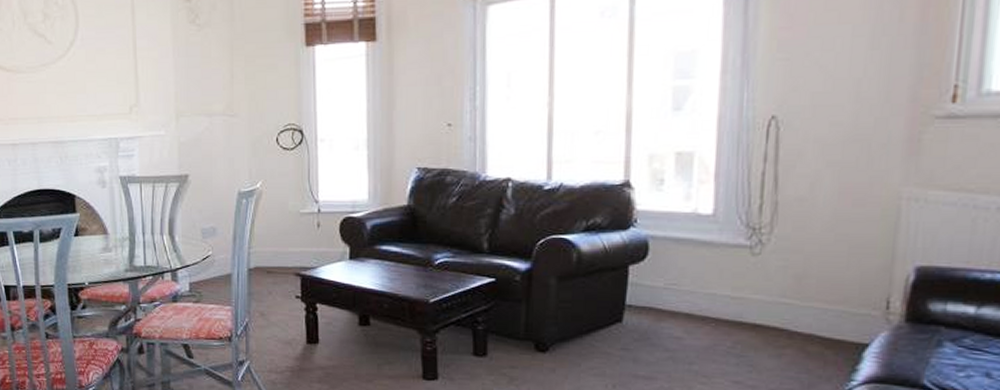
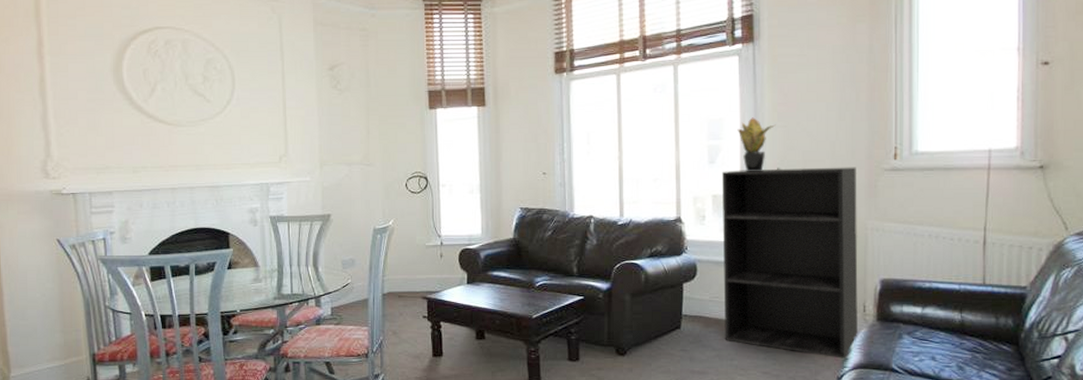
bookshelf: none [682,113,892,369] -> present [721,167,858,359]
potted plant: none [716,48,774,122] -> present [737,117,776,172]

